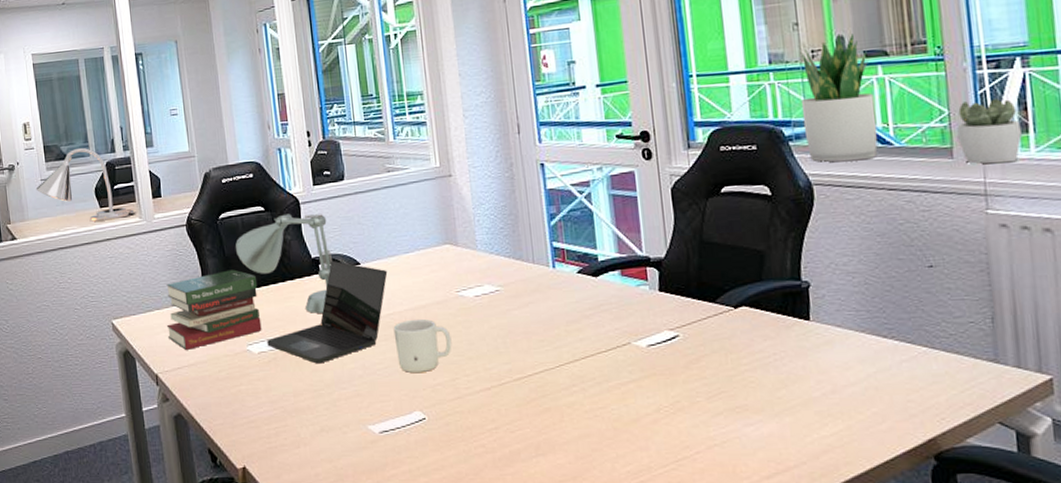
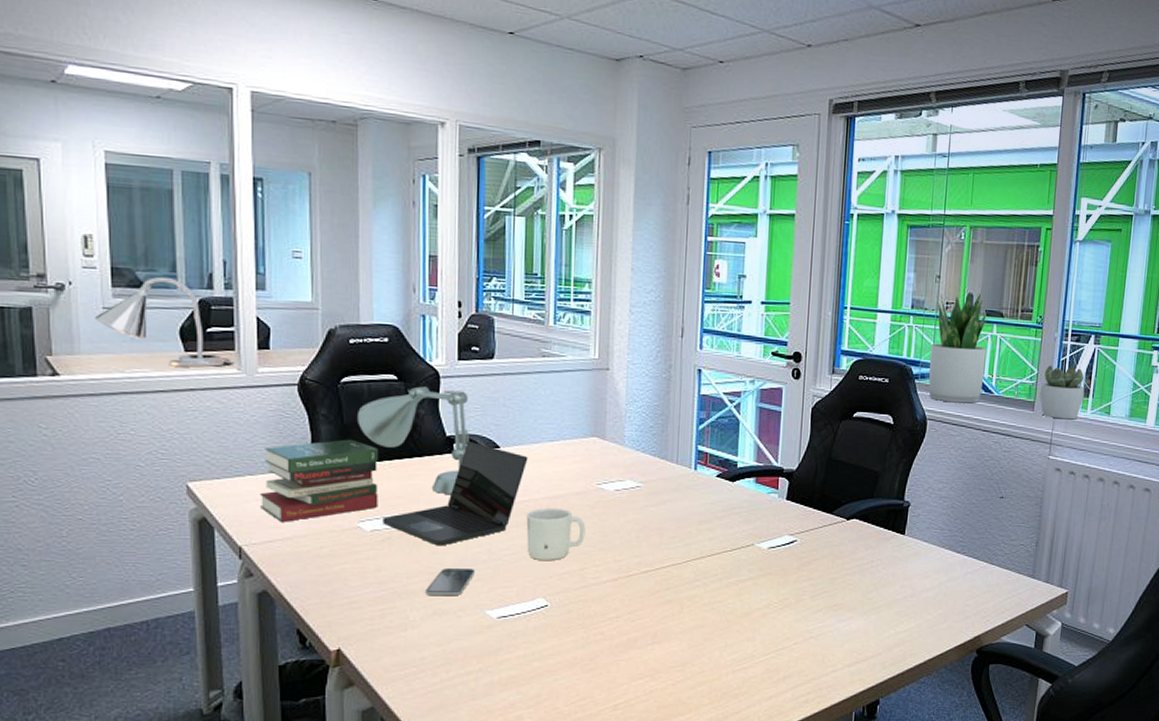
smartphone: none [311,385,354,412] -> present [425,569,476,595]

